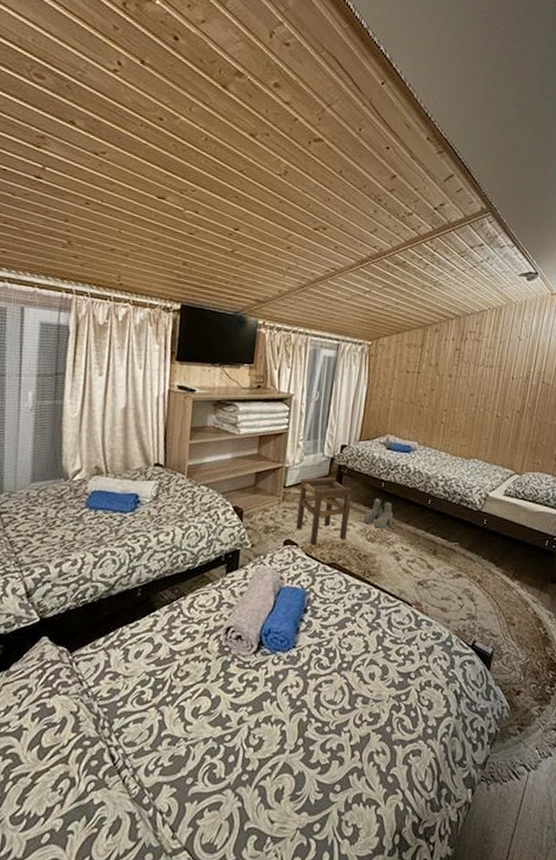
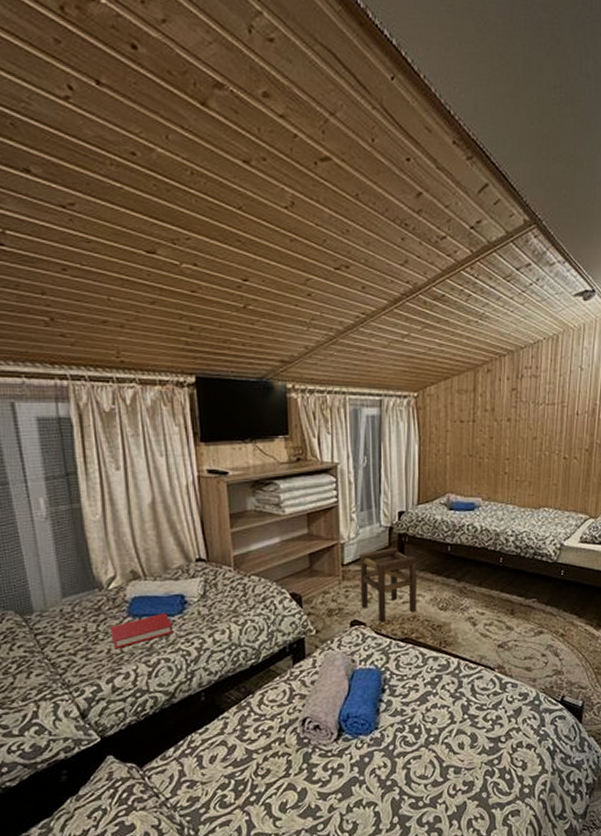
book: none [67,508,124,537] -> present [110,613,174,649]
boots: present [363,497,393,529] -> none [432,563,463,595]

